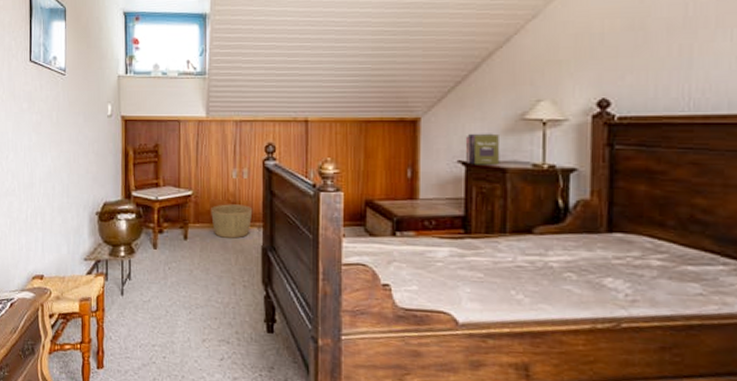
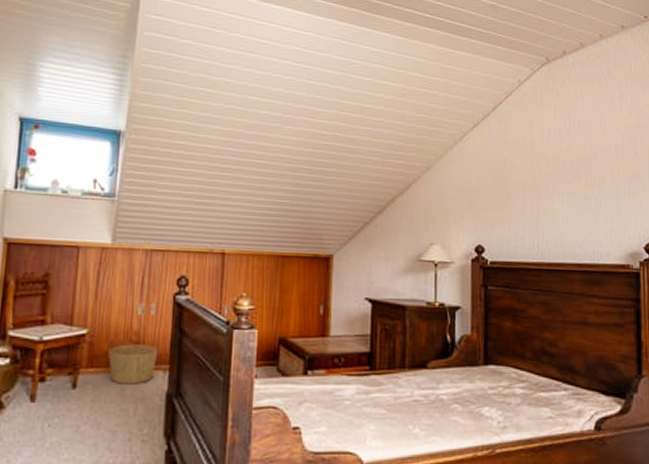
books: present [465,133,500,166] -> none [371,271,401,303]

